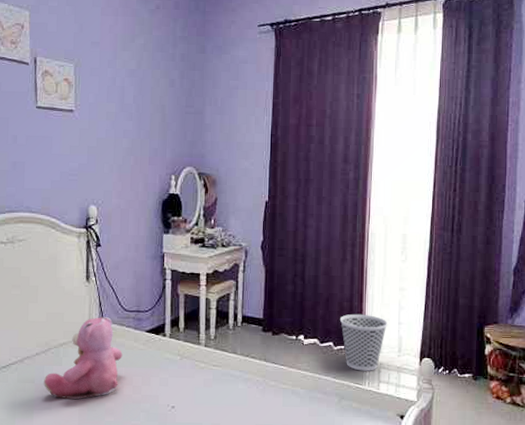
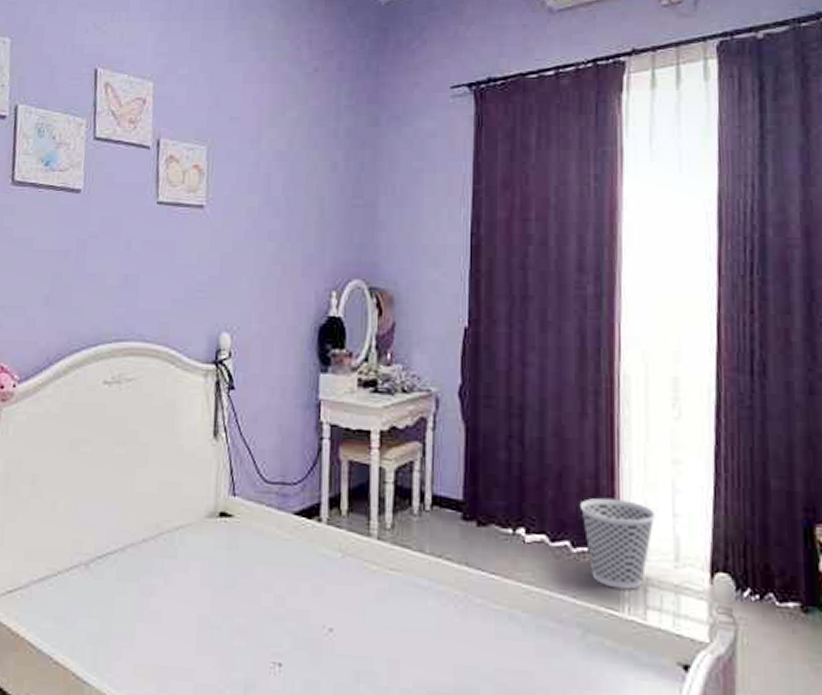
teddy bear: present [44,316,123,400] -> none [151,488,261,611]

